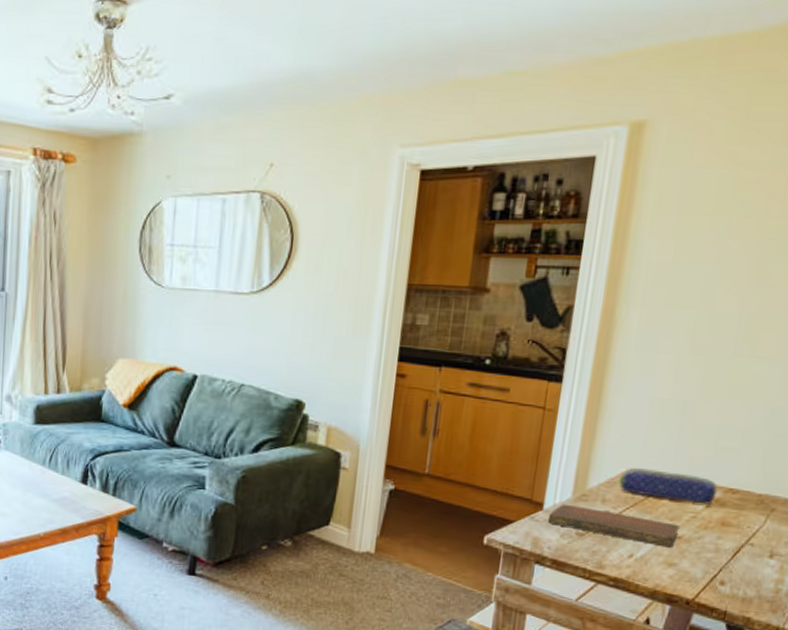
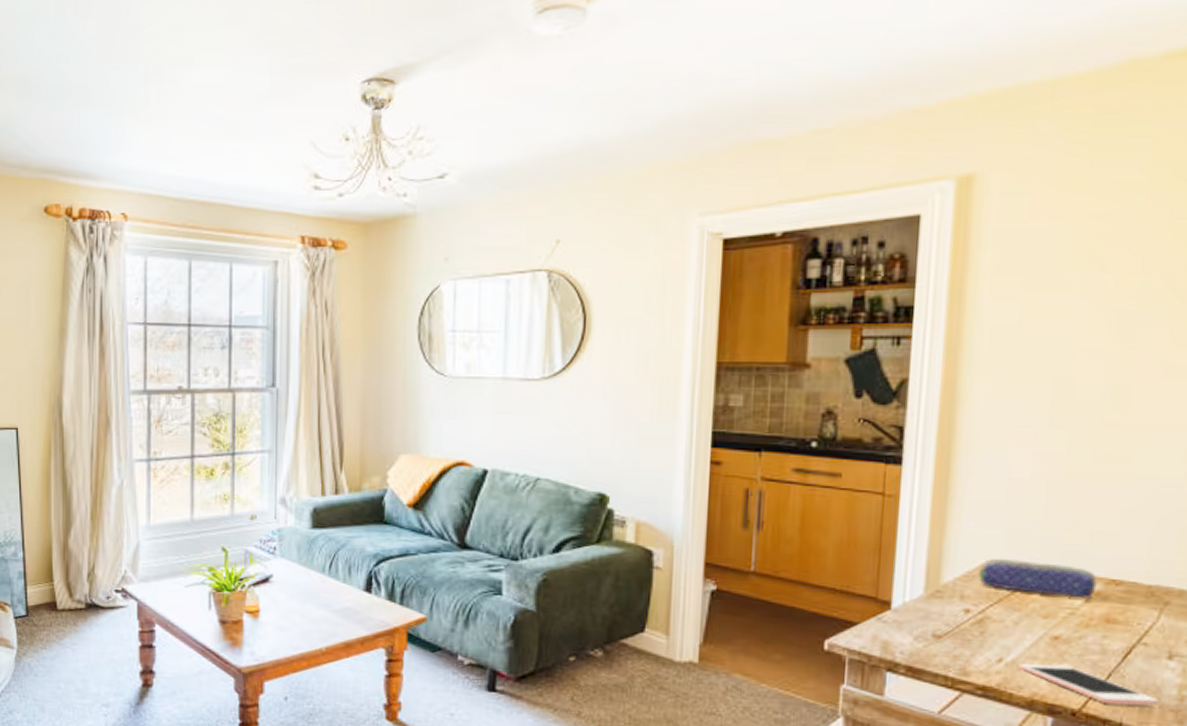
notebook: present [548,504,680,548] -> none [897,602,1056,650]
cell phone: none [645,559,759,597] -> present [1018,664,1159,706]

